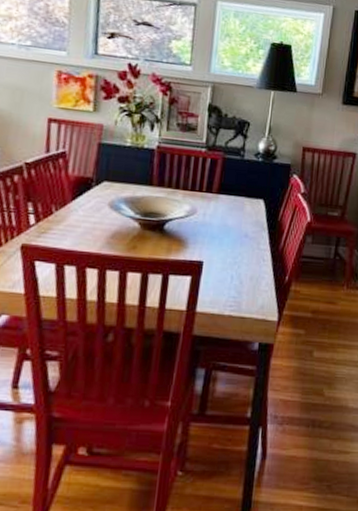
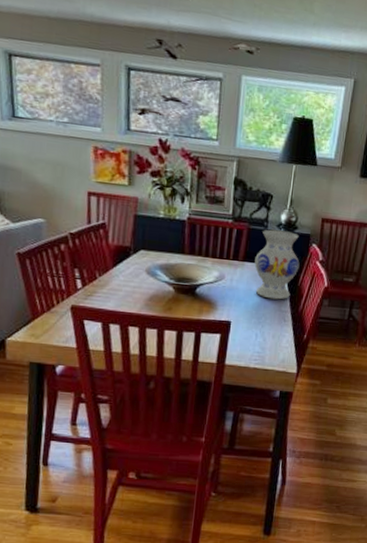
vase: none [230,159,280,237] -> present [254,229,300,300]

